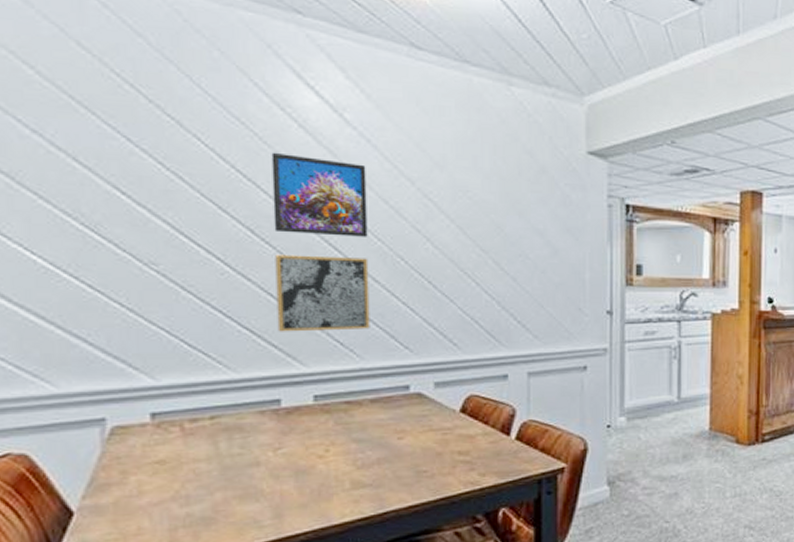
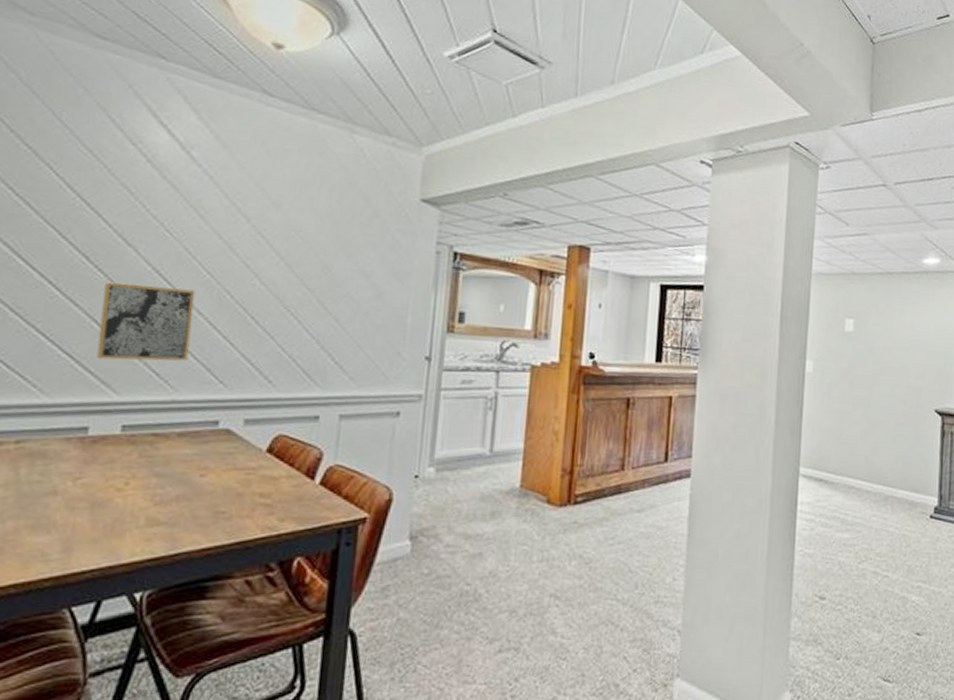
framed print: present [271,152,368,237] -> none [108,183,206,270]

